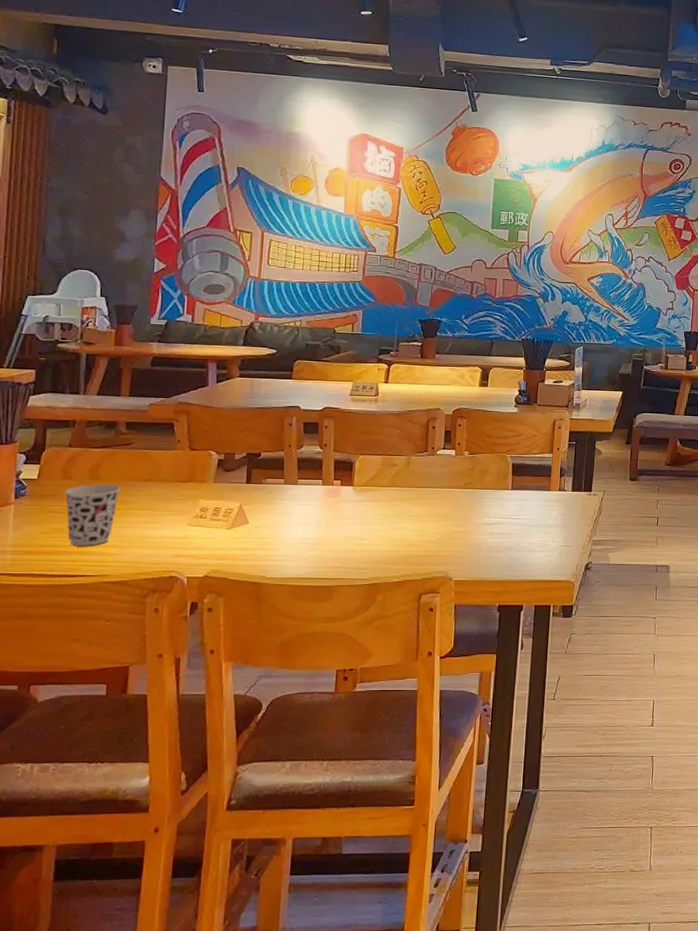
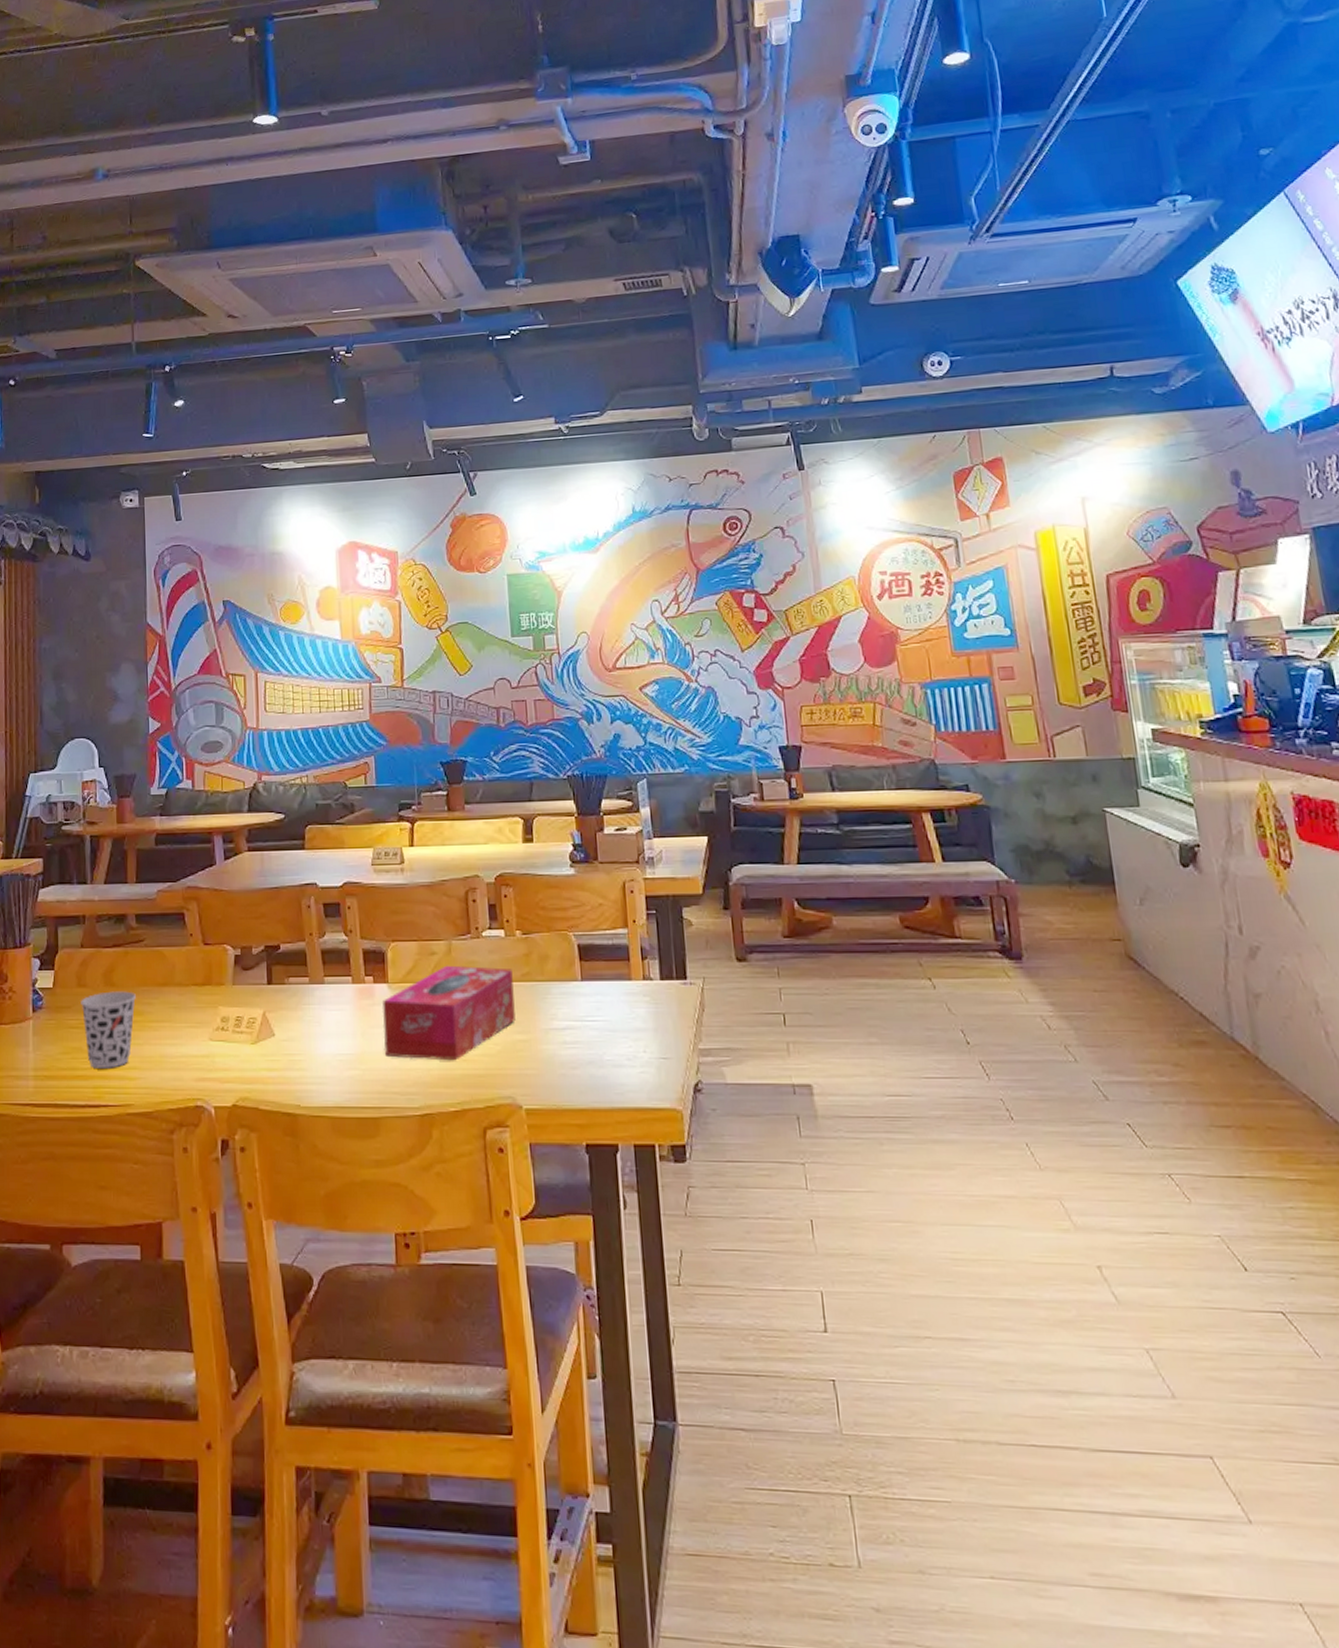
tissue box: none [343,474,458,545] -> present [382,965,515,1061]

